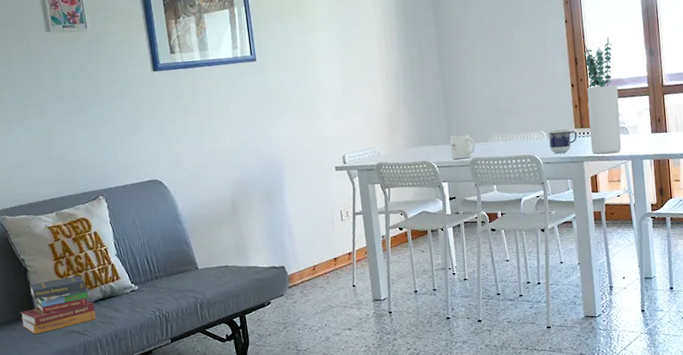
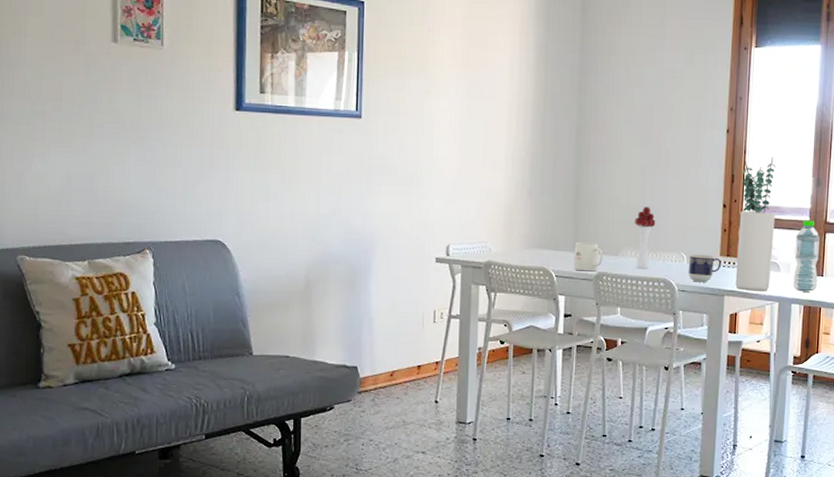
books: present [20,275,96,335] -> none [23,341,118,406]
flower bouquet: none [497,96,516,151] -> present [634,207,656,270]
water bottle: none [638,86,663,148] -> present [792,220,821,292]

